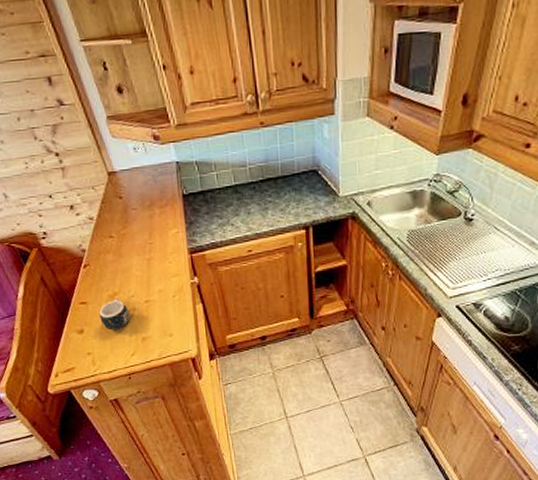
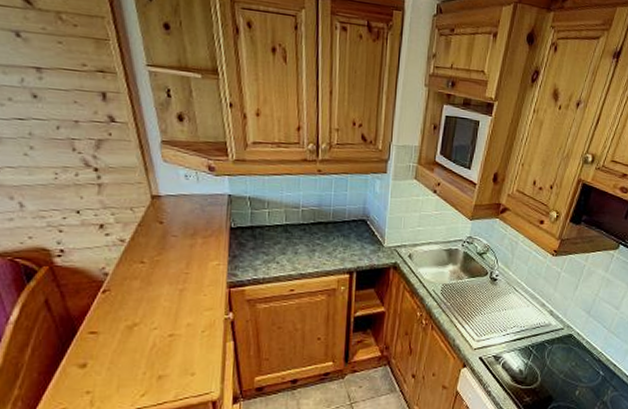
mug: present [99,298,130,331] -> none [110,329,148,366]

